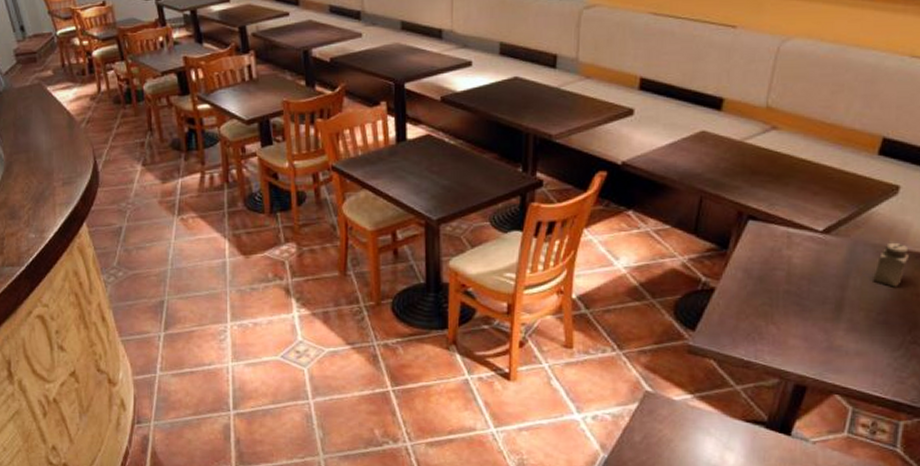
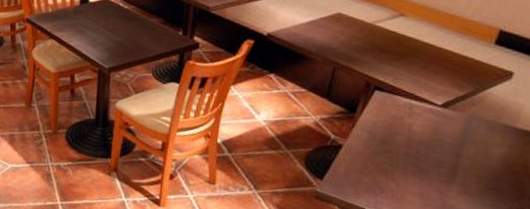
salt shaker: present [873,242,909,287] -> none [485,120,520,160]

